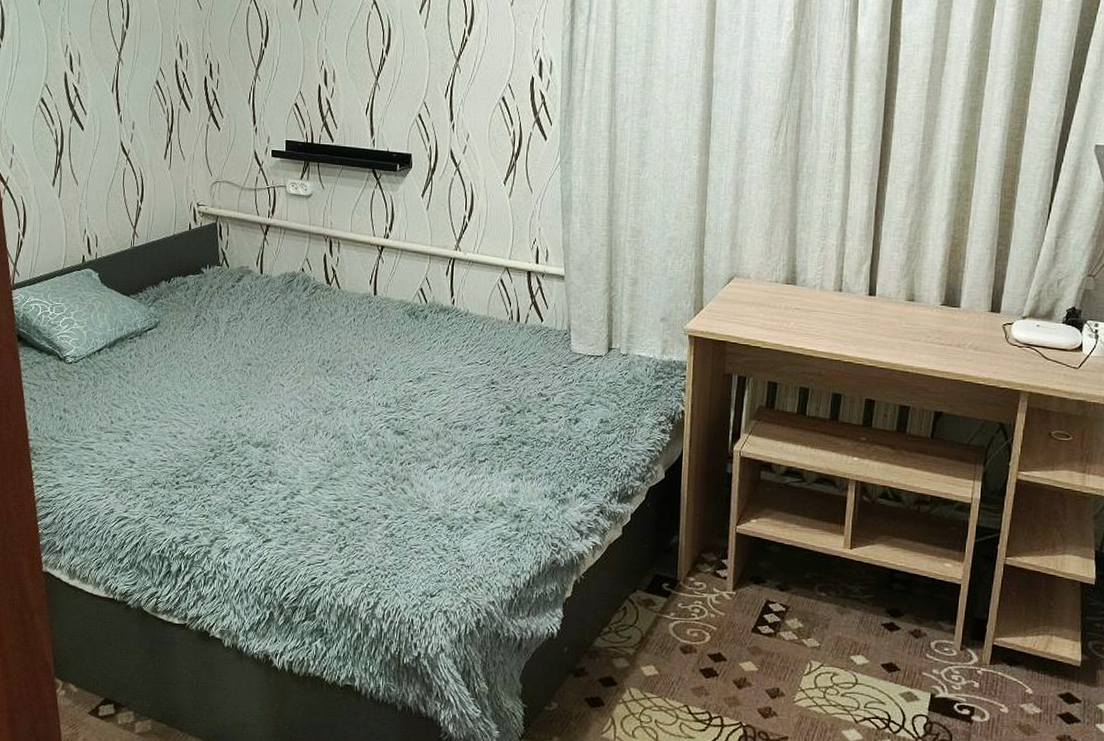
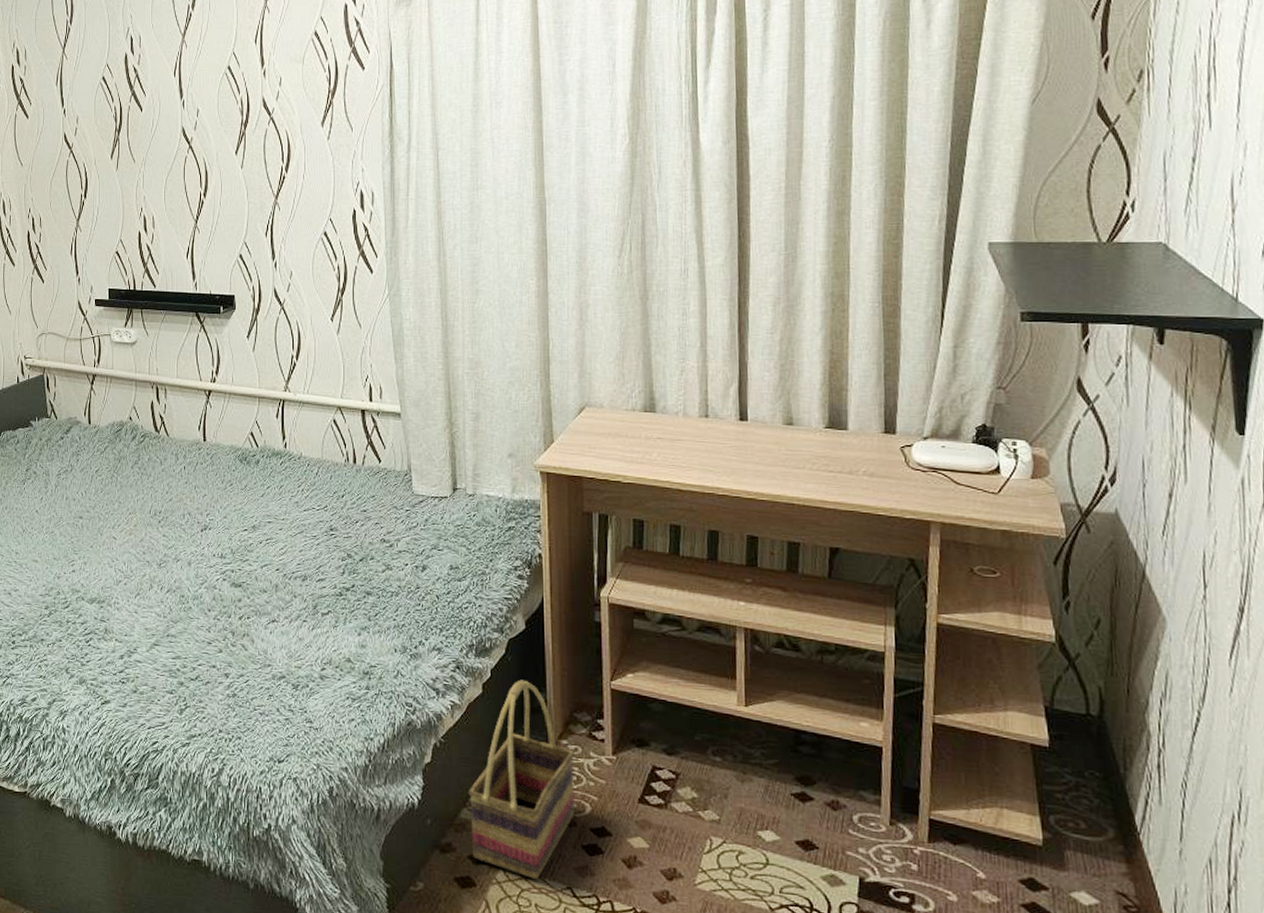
basket: none [603,523,700,699] -> present [468,679,575,880]

